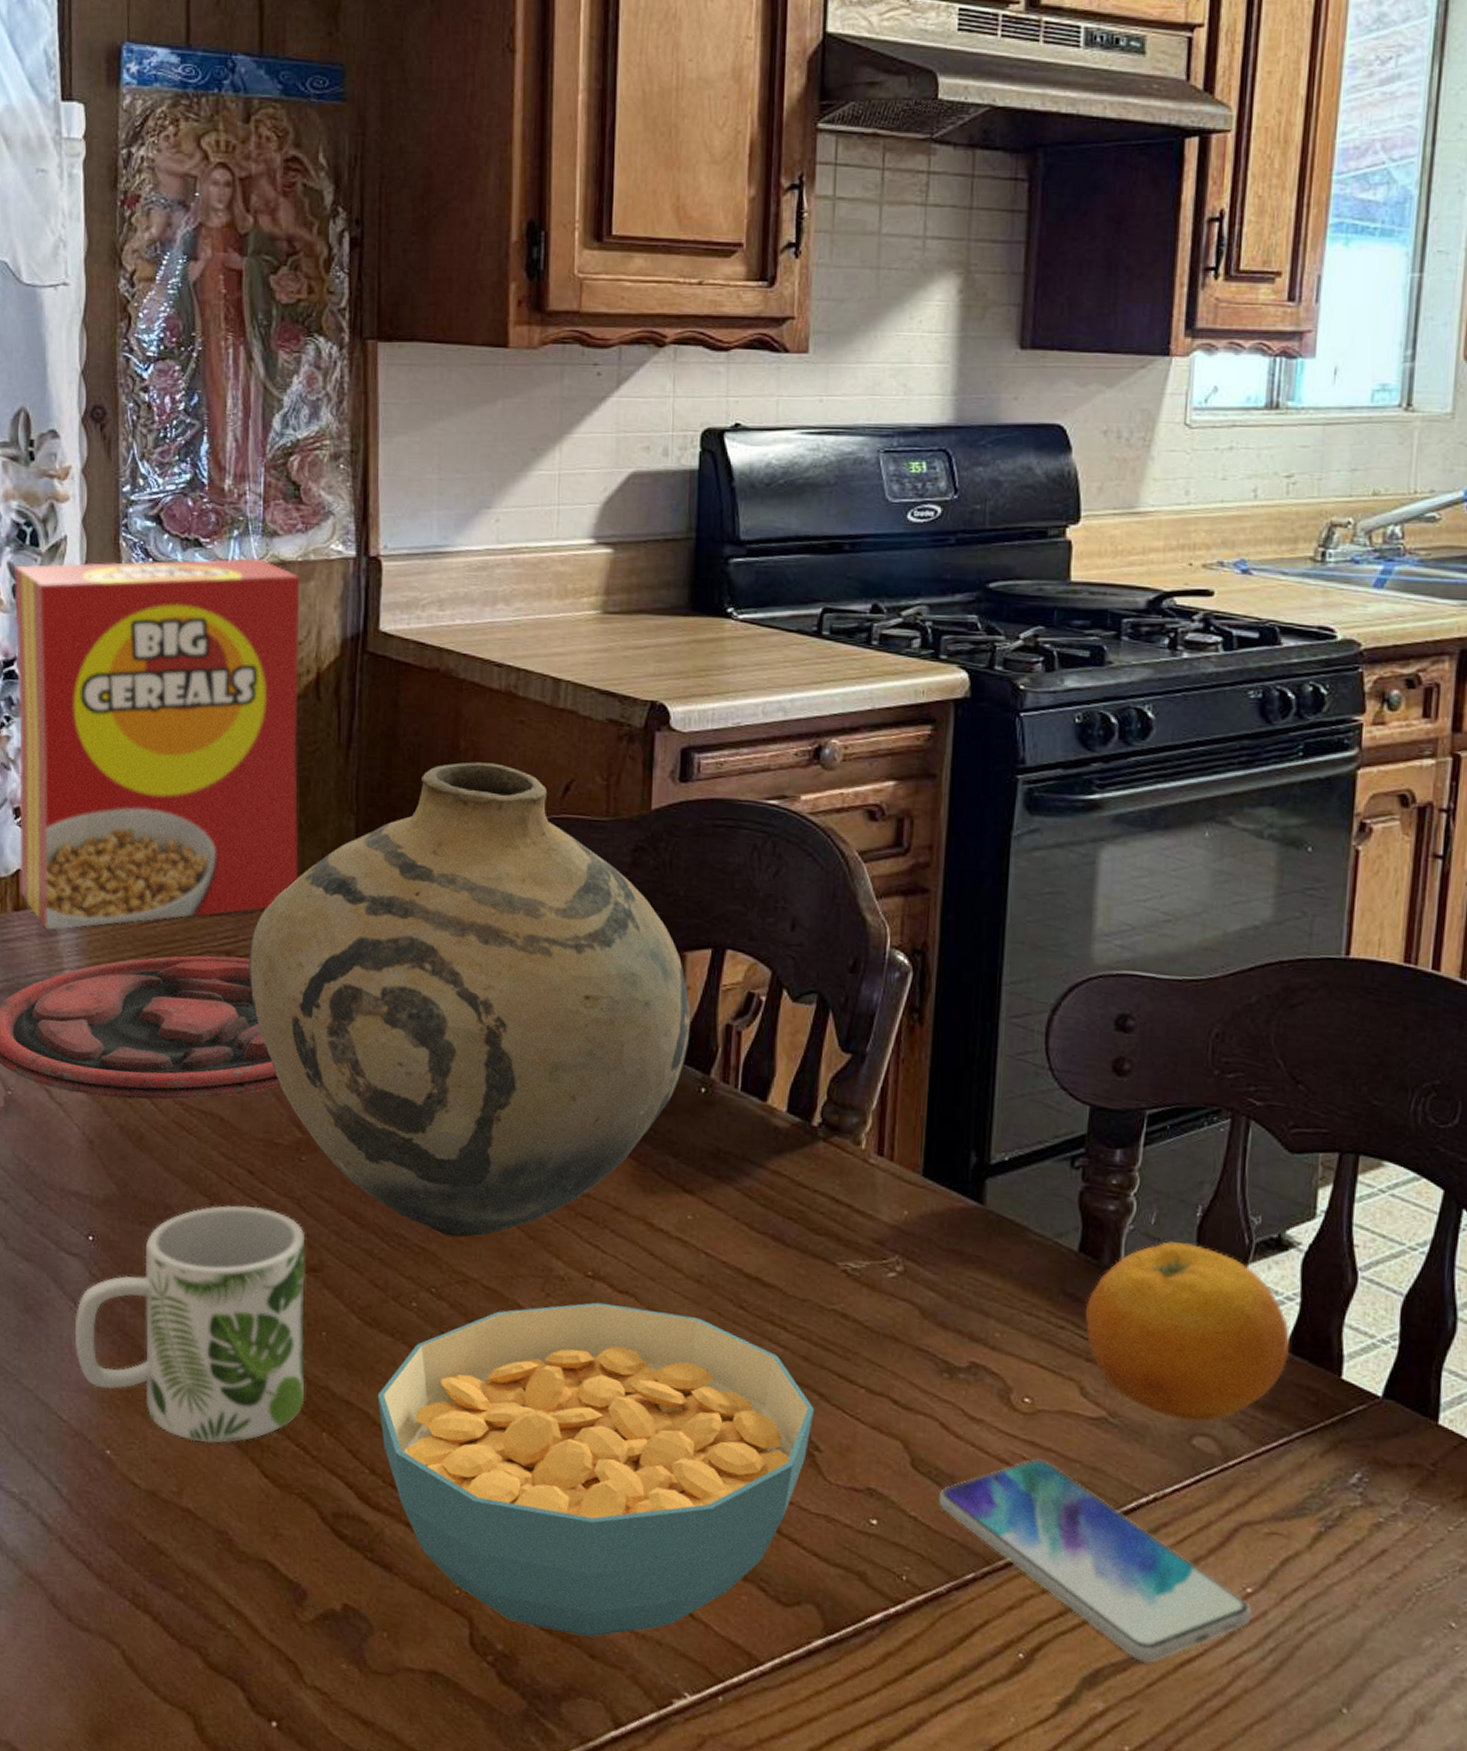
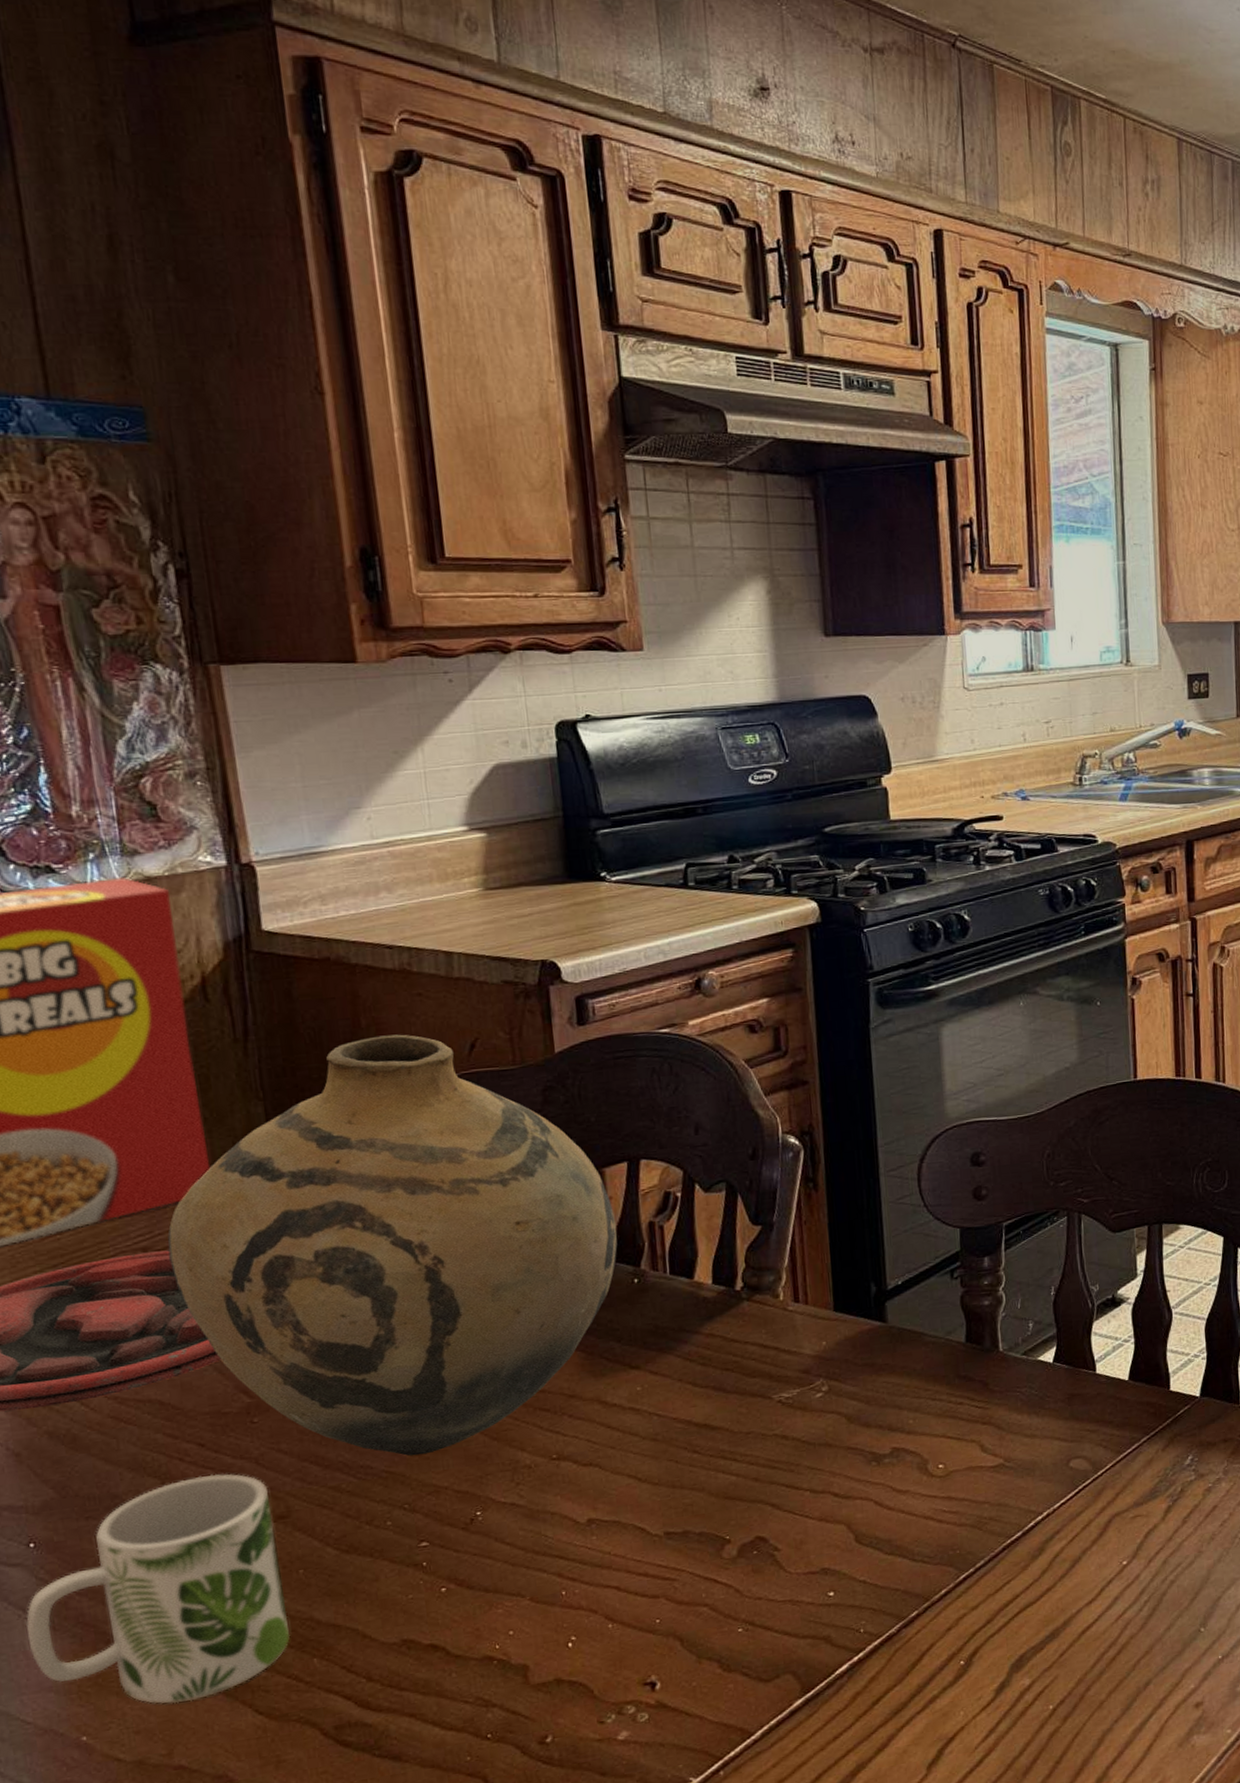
cereal bowl: present [377,1302,815,1637] -> none [364,1469,770,1768]
smartphone: present [938,1459,1252,1663] -> none [881,1508,1129,1639]
fruit: present [1085,1241,1290,1423] -> none [976,1316,1132,1452]

